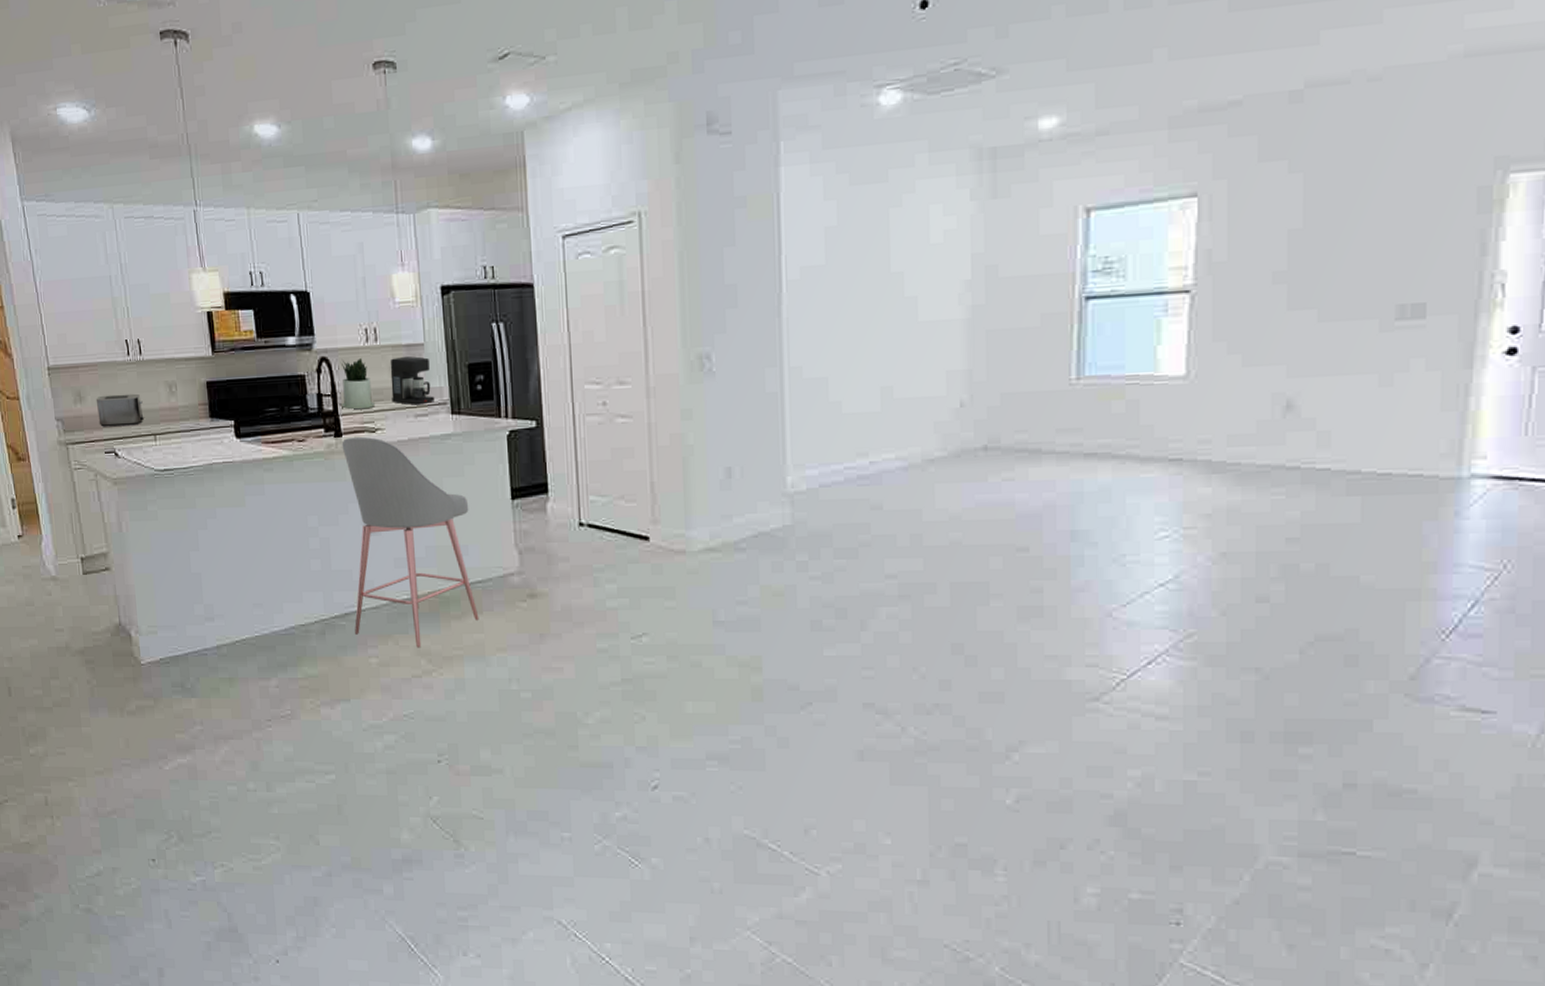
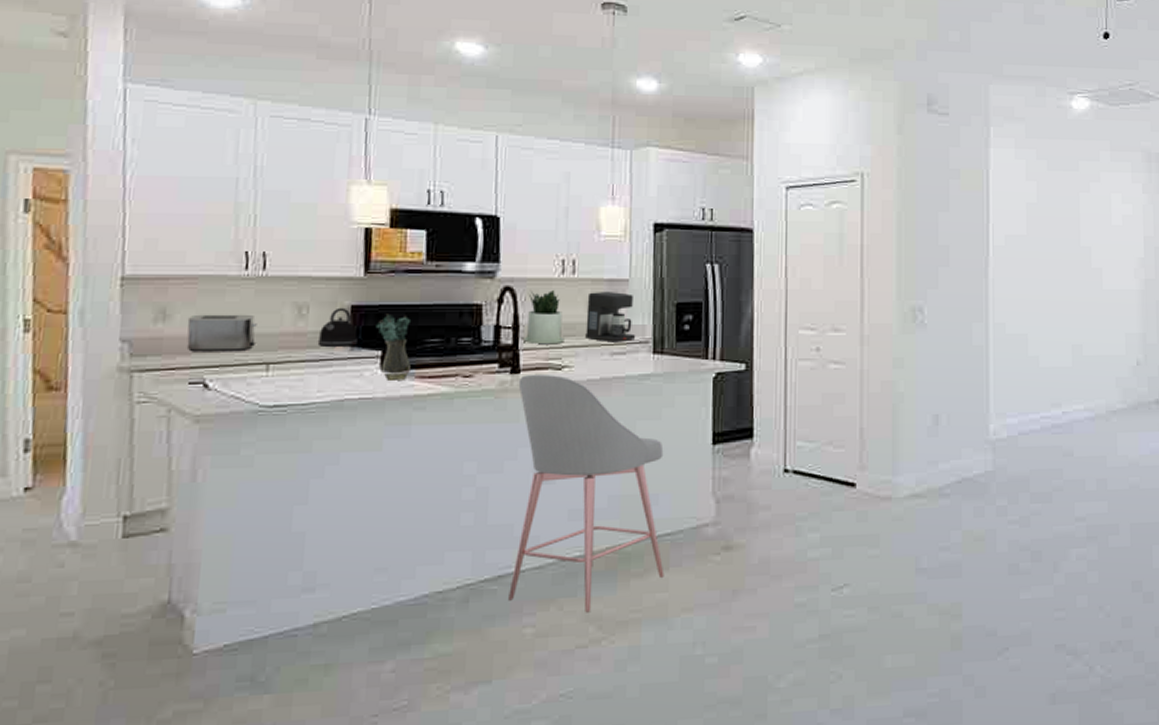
kettle: none [186,384,215,419] -> present [317,307,358,347]
vase: none [226,387,257,447] -> present [375,313,411,382]

